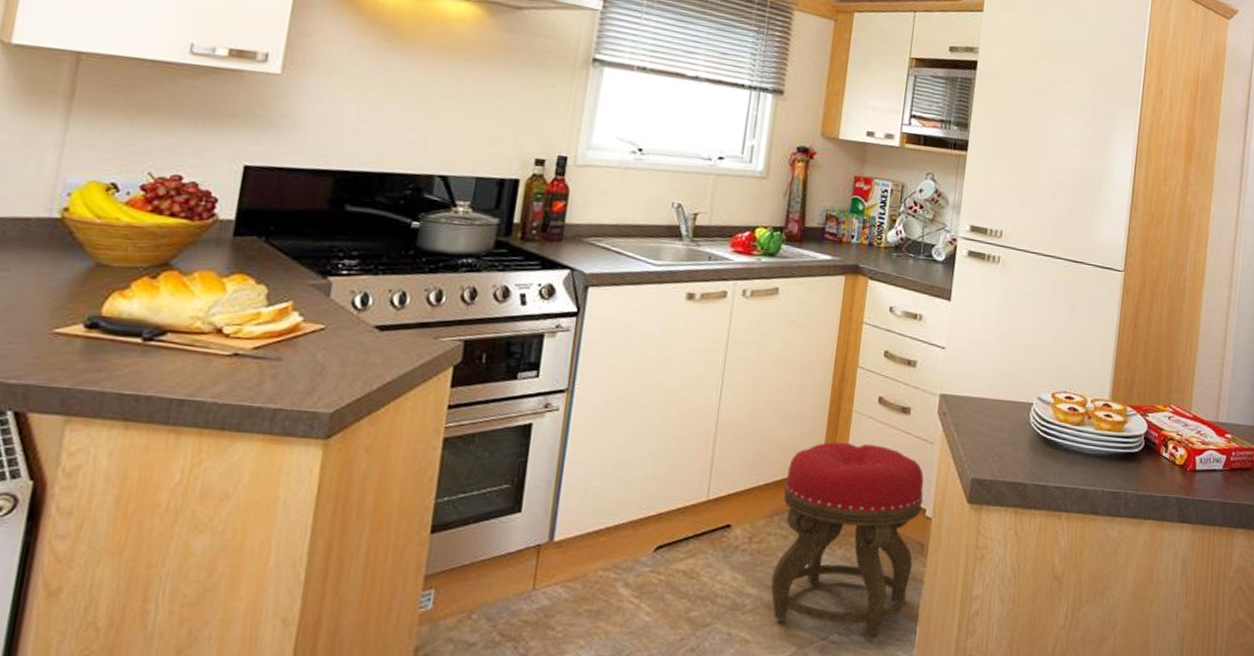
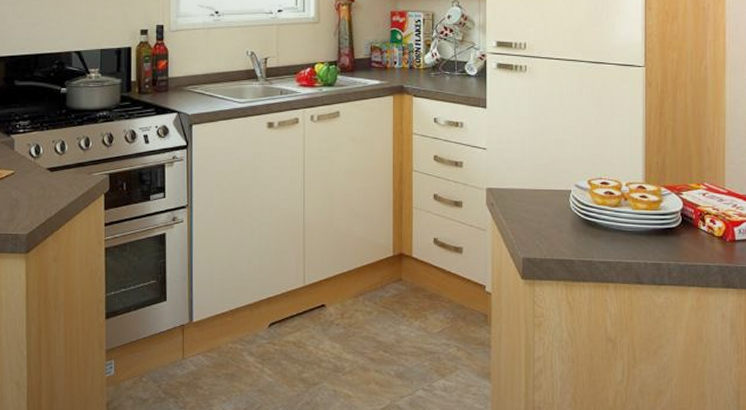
stool: present [771,442,924,639] -> none [363,234,482,394]

